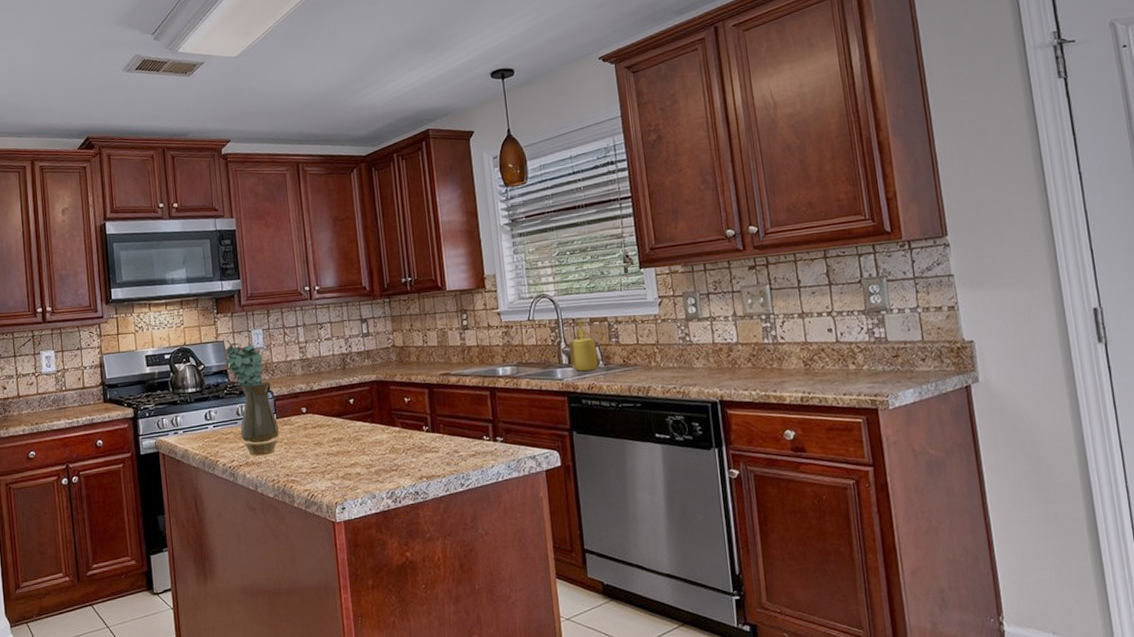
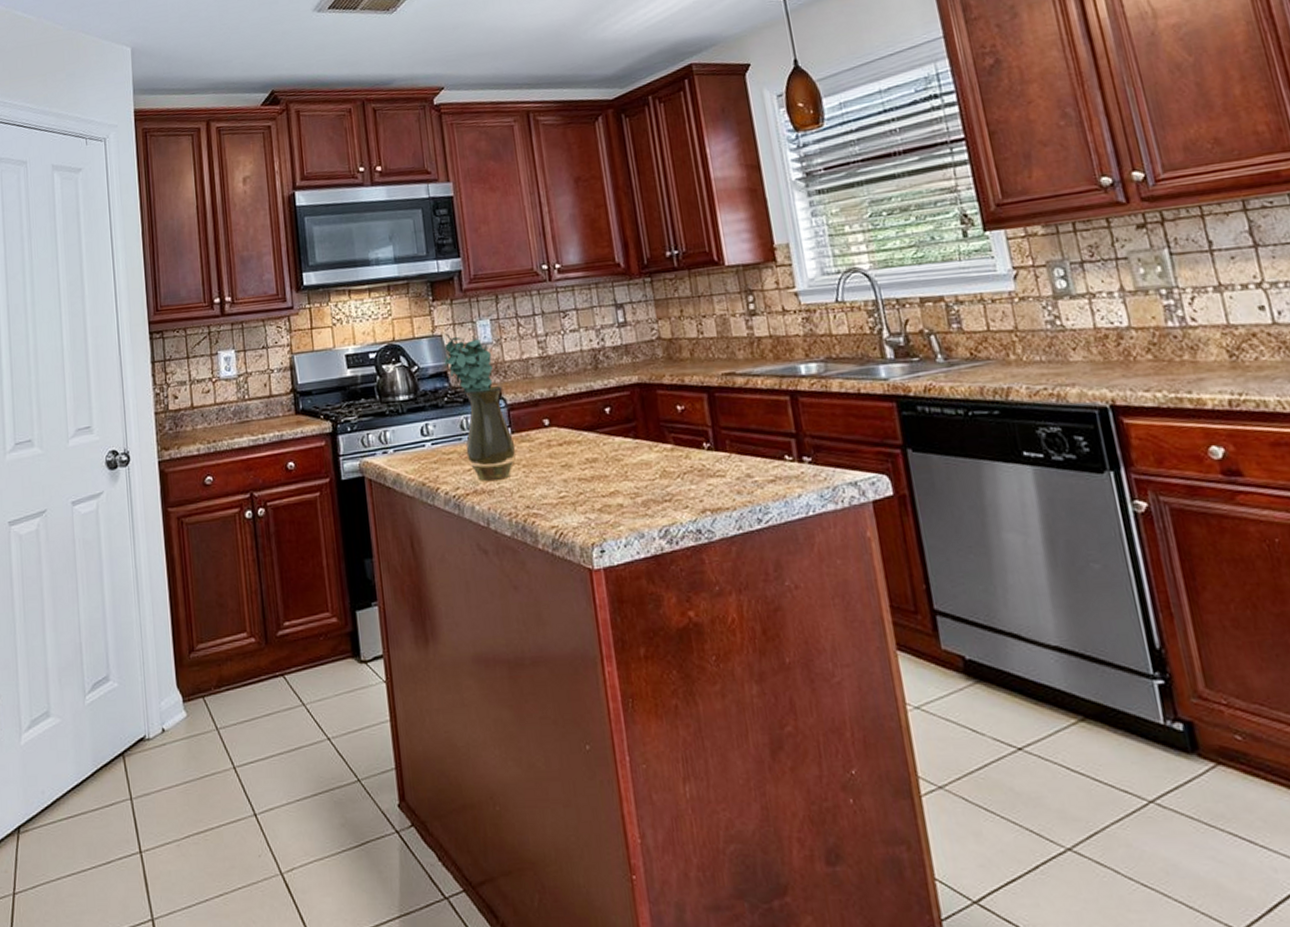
soap dispenser: present [569,320,598,372] -> none [893,300,936,369]

